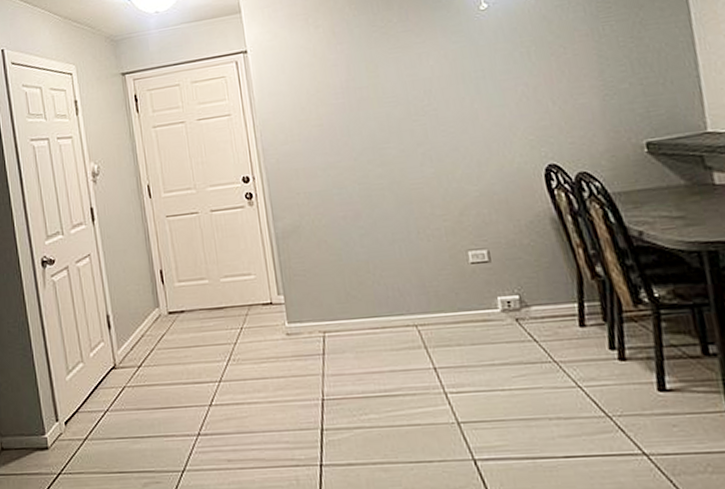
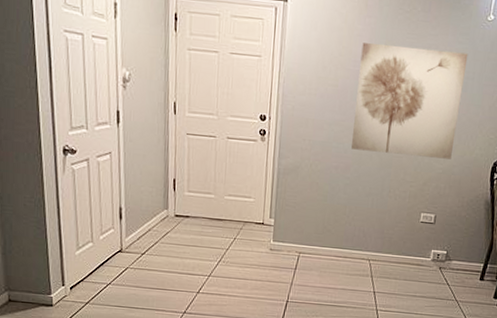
wall art: none [339,51,487,192] -> present [350,43,469,159]

